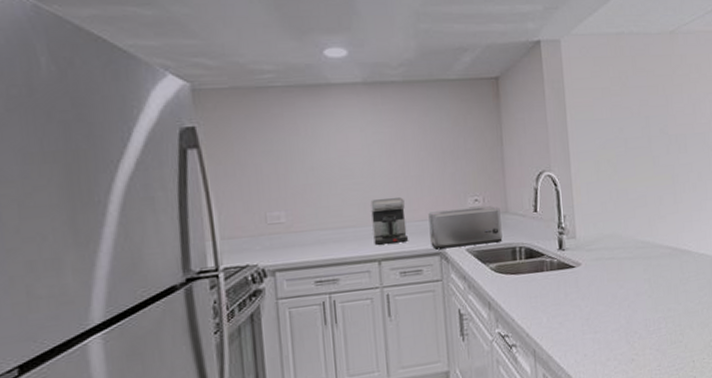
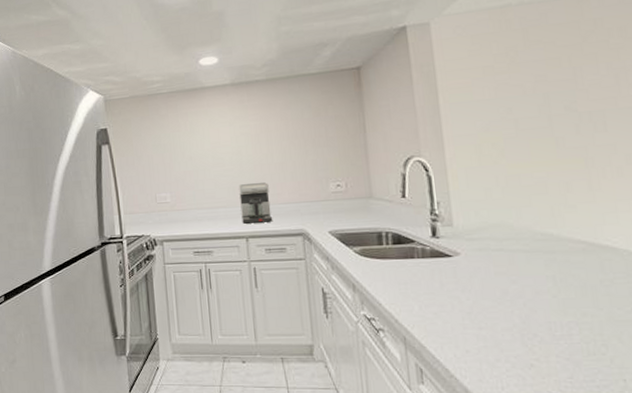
toaster: present [428,206,503,250] -> none [291,191,367,230]

